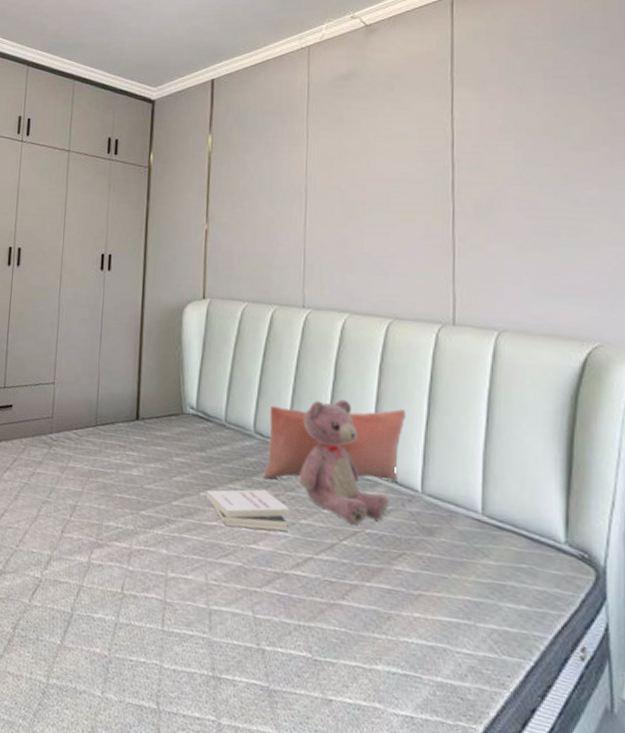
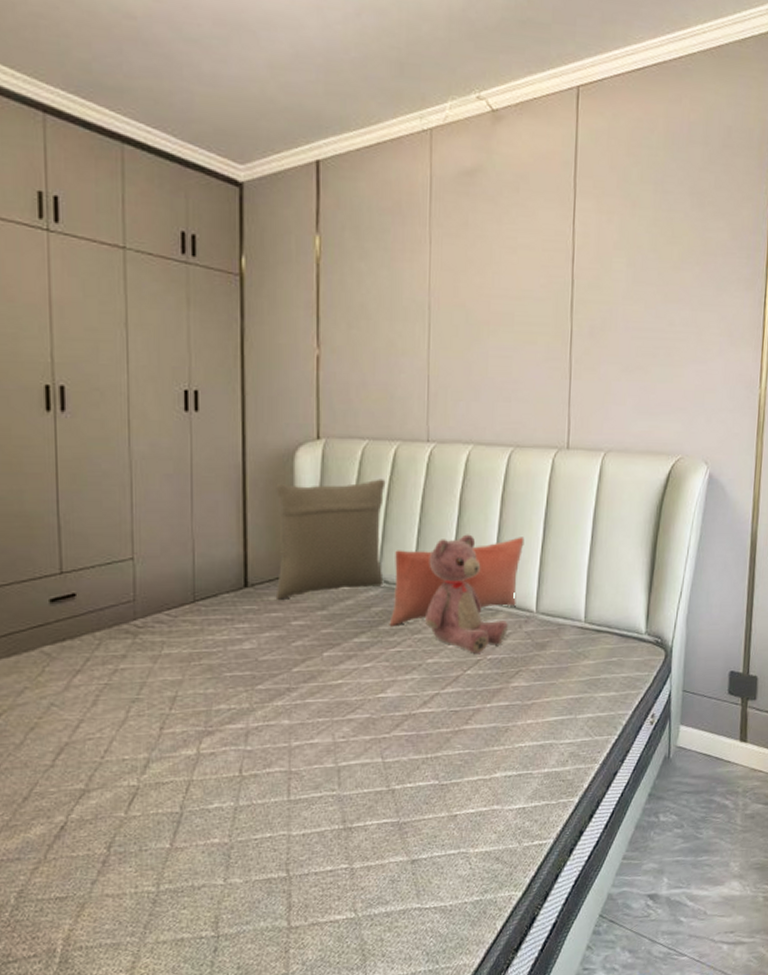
pillow: none [161,333,263,438] -> present [275,479,386,600]
books: present [206,489,290,532] -> none [329,637,417,682]

